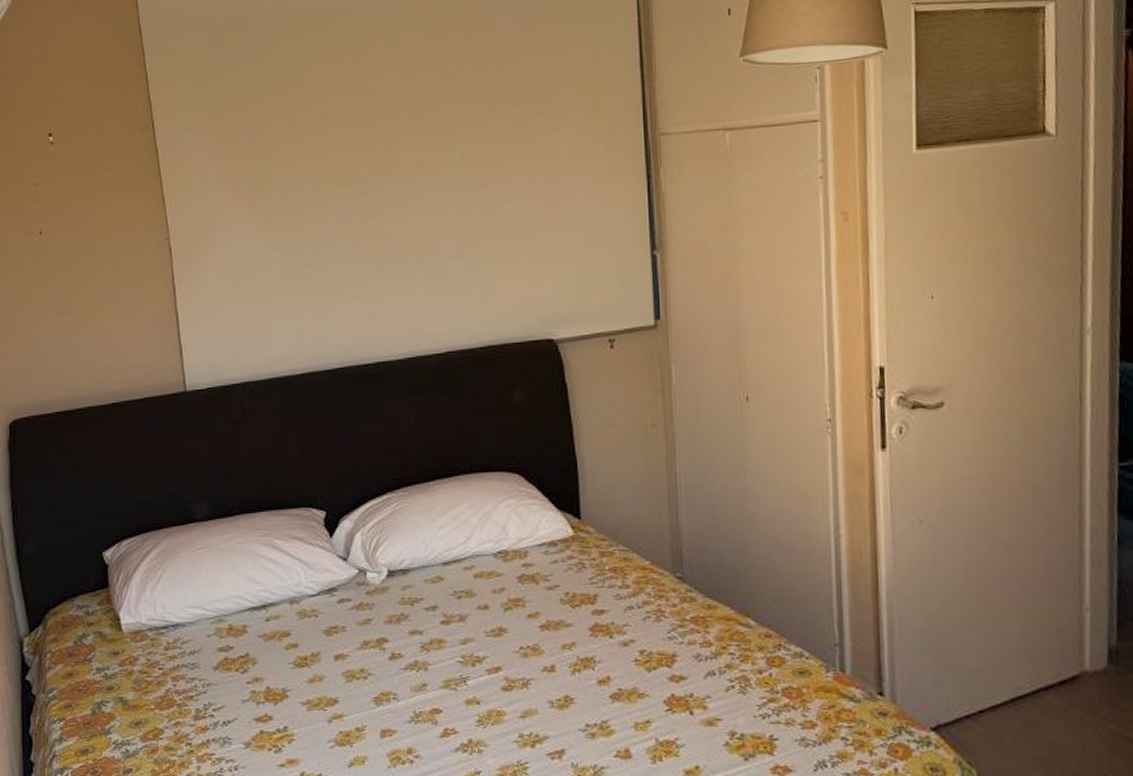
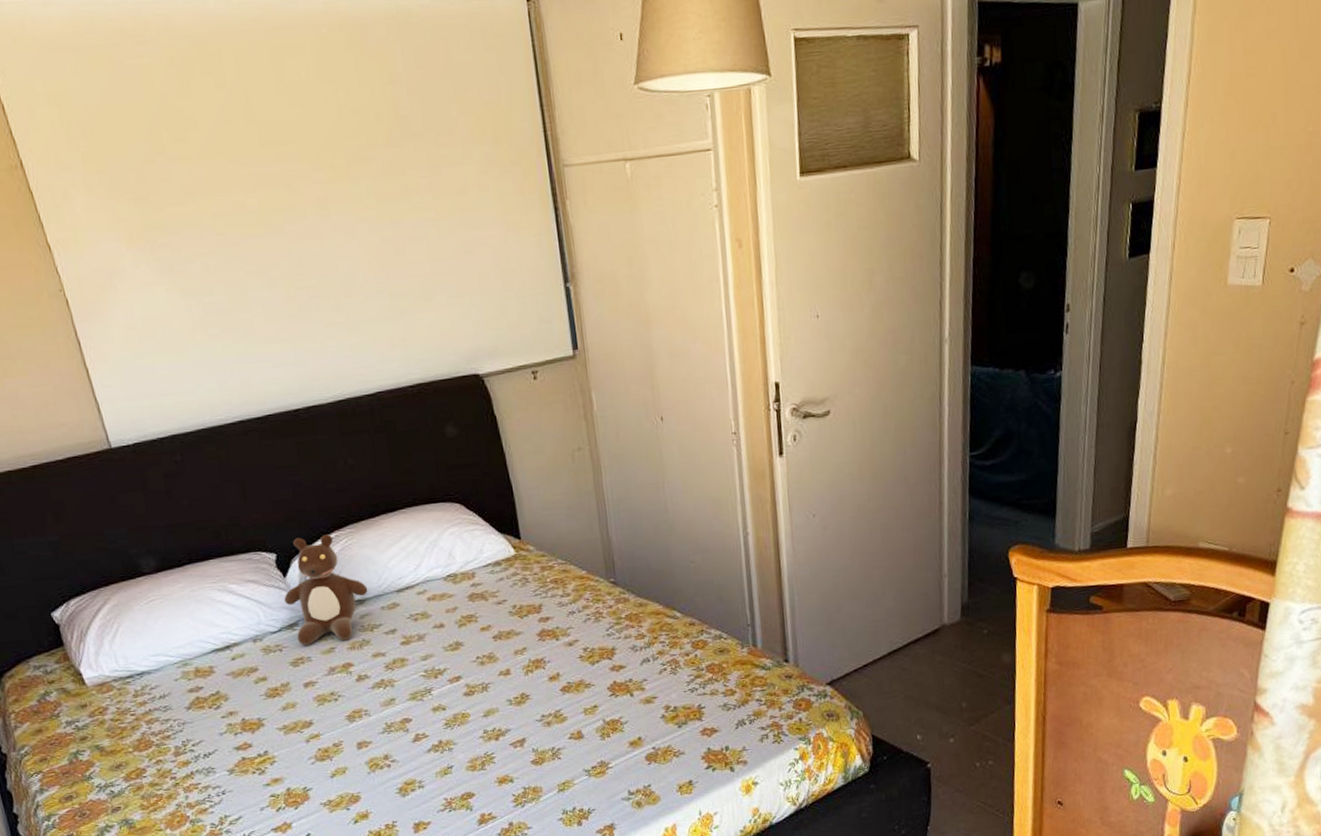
stuffed animal: none [327,496,413,613] -> present [284,534,368,646]

